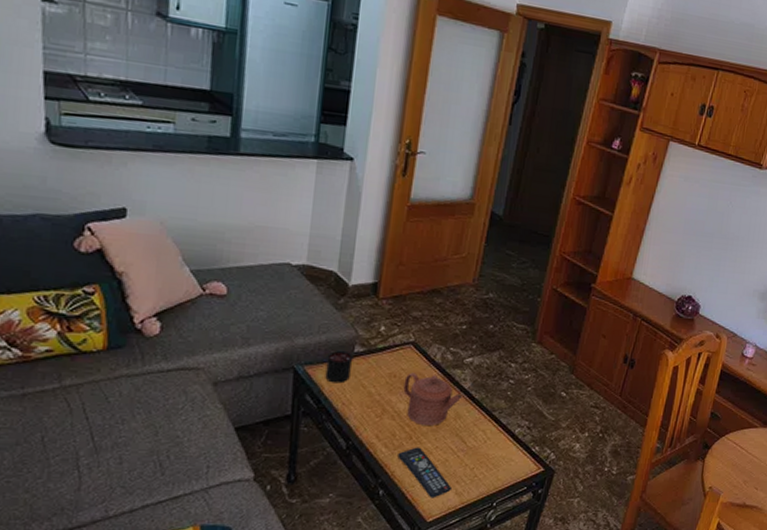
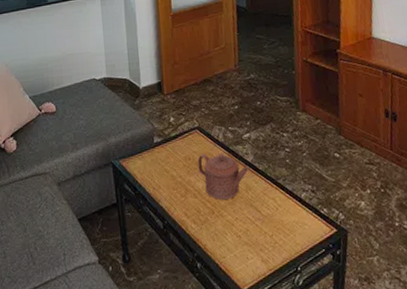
candle: present [325,350,354,384] -> none [134,142,155,172]
remote control: present [397,447,453,498] -> none [206,220,259,268]

